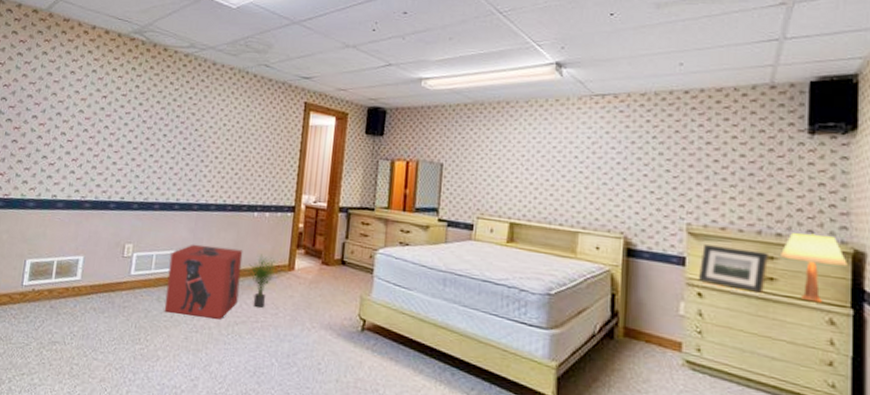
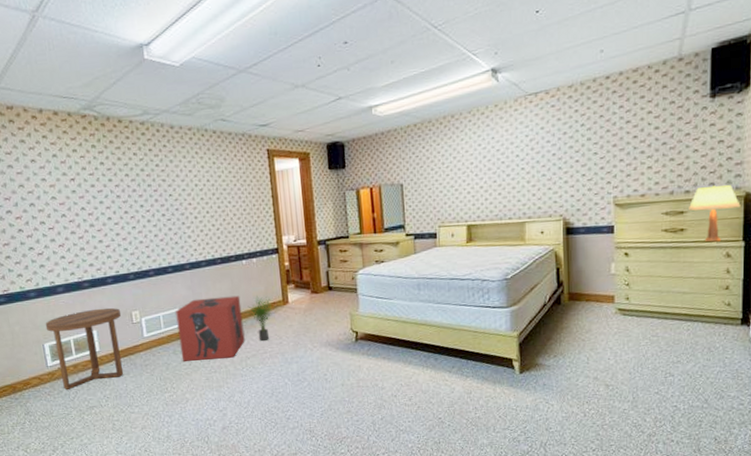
side table: none [32,232,115,316] -> present [45,307,124,389]
picture frame: present [698,245,768,294] -> none [624,209,679,244]

